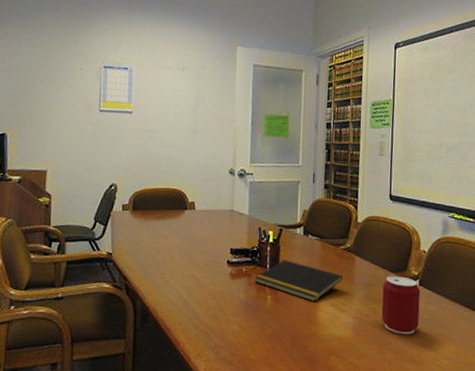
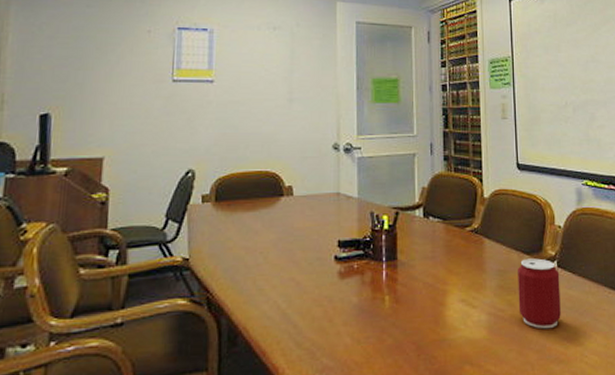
notepad: present [254,260,343,303] -> none [368,249,472,299]

